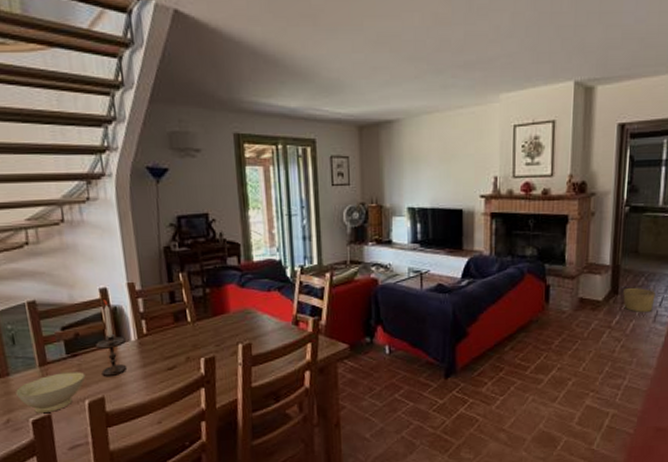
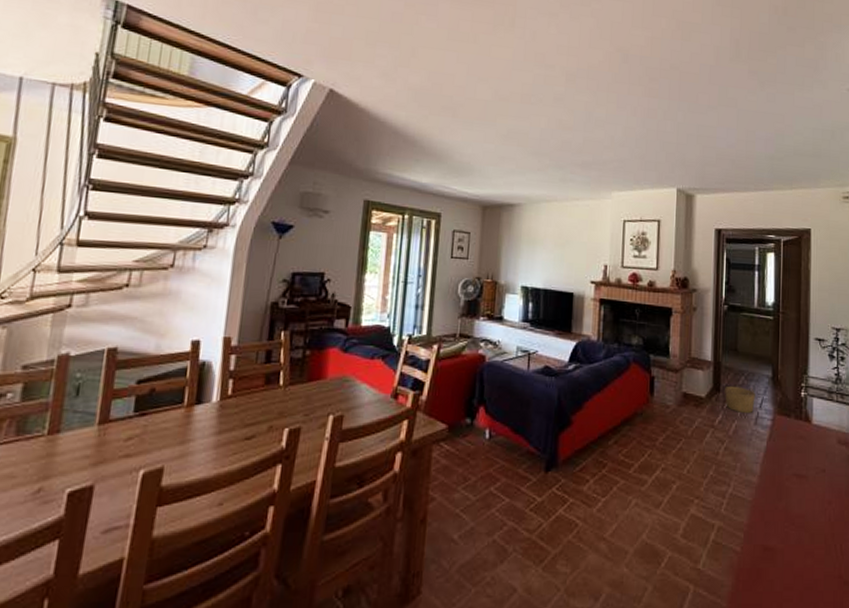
bowl: present [15,372,86,414] -> none [60,434,149,484]
candlestick: present [96,298,126,377] -> none [168,351,206,443]

